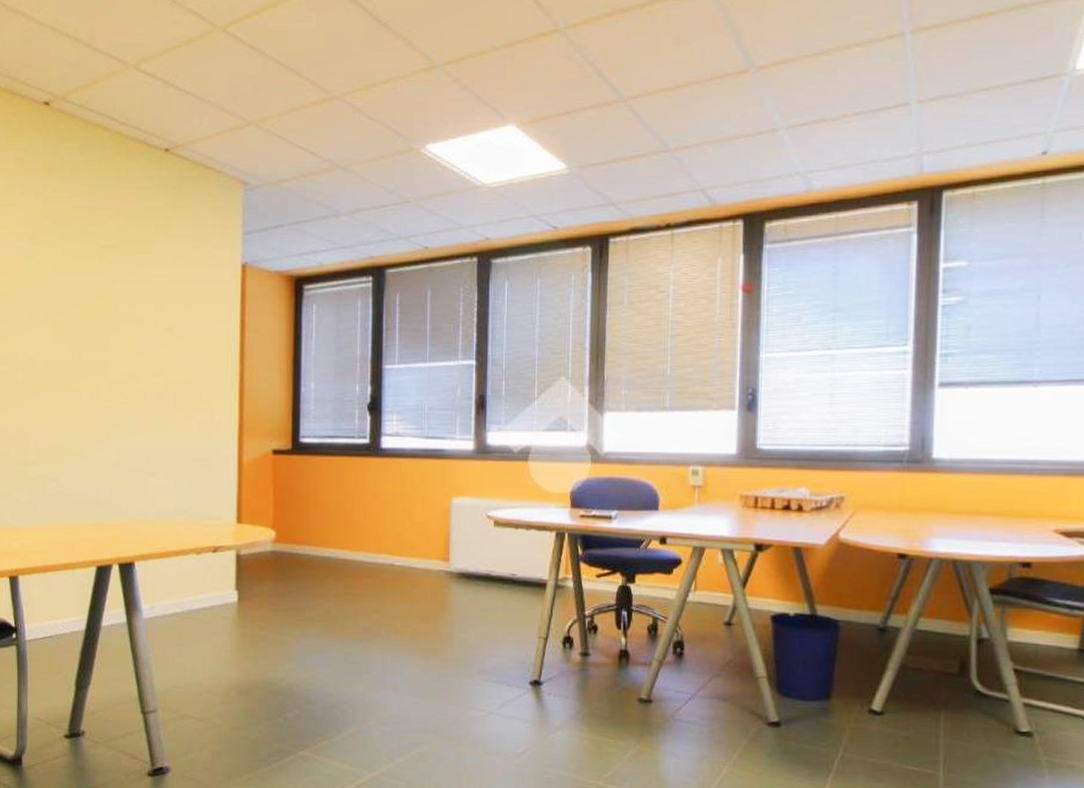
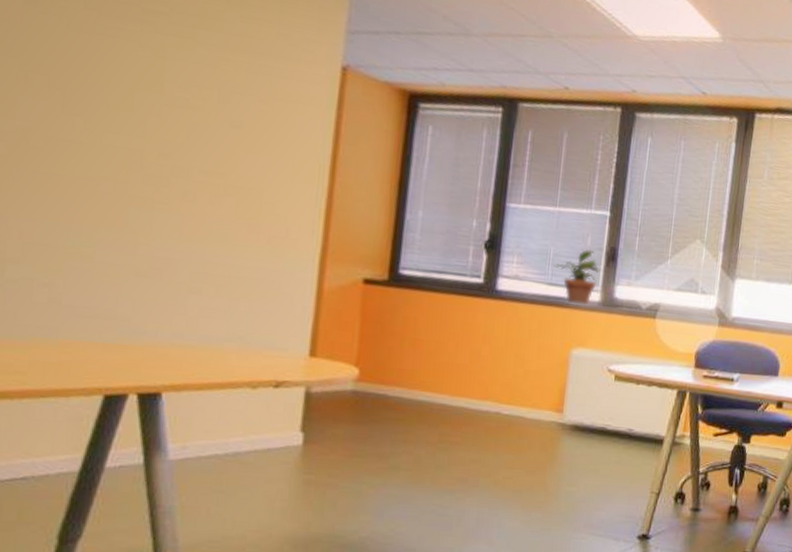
potted plant: none [429,399,471,455] -> present [554,249,599,304]

